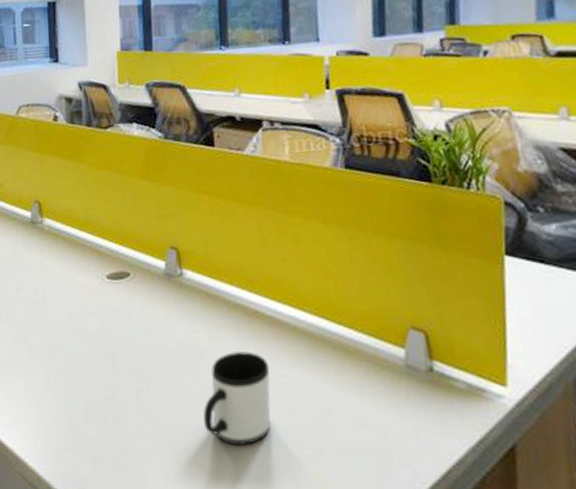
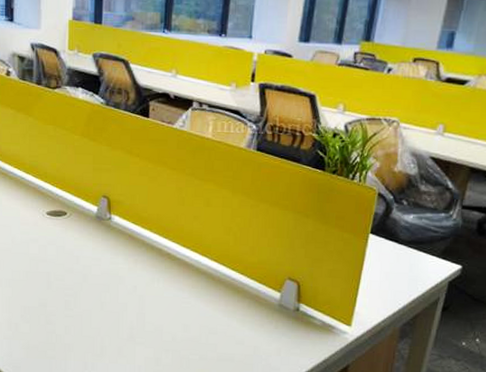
mug: present [203,350,271,447] -> none [117,281,173,349]

